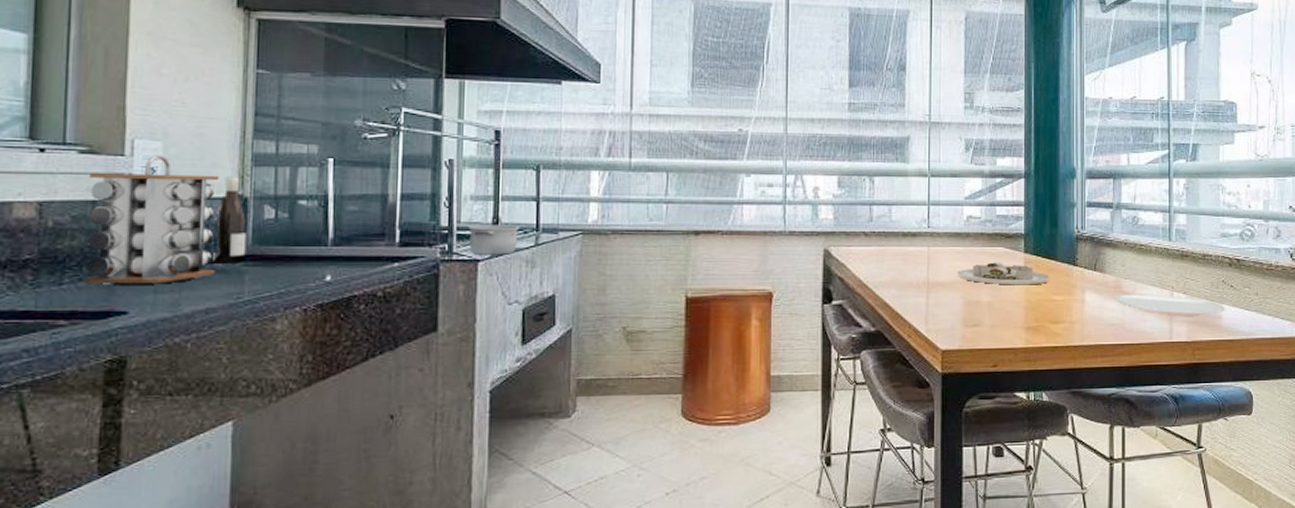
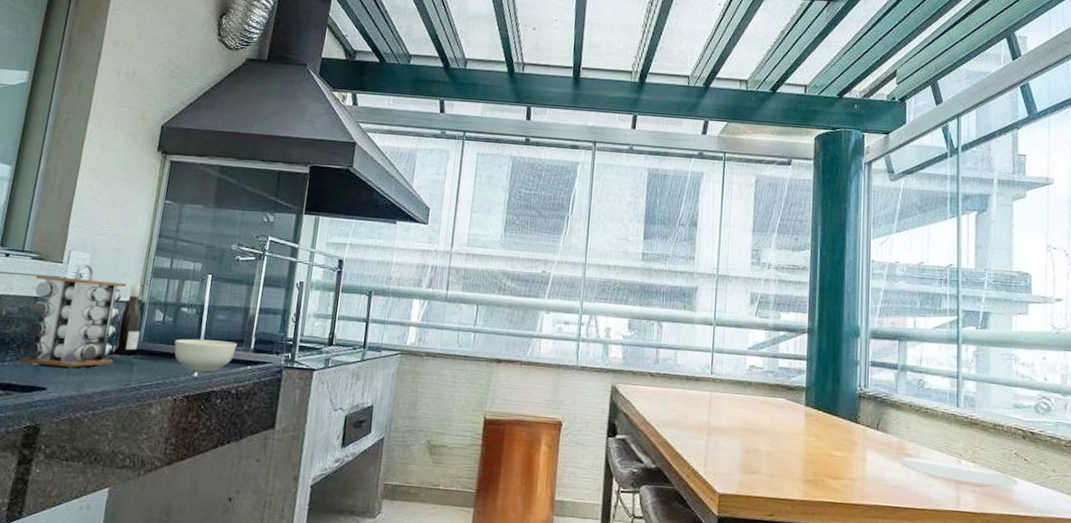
bowl: none [295,236,378,274] -> present [174,339,238,372]
cooking pot: present [467,225,520,255] -> none [307,338,351,367]
platter: present [957,262,1050,285] -> none [737,412,830,439]

